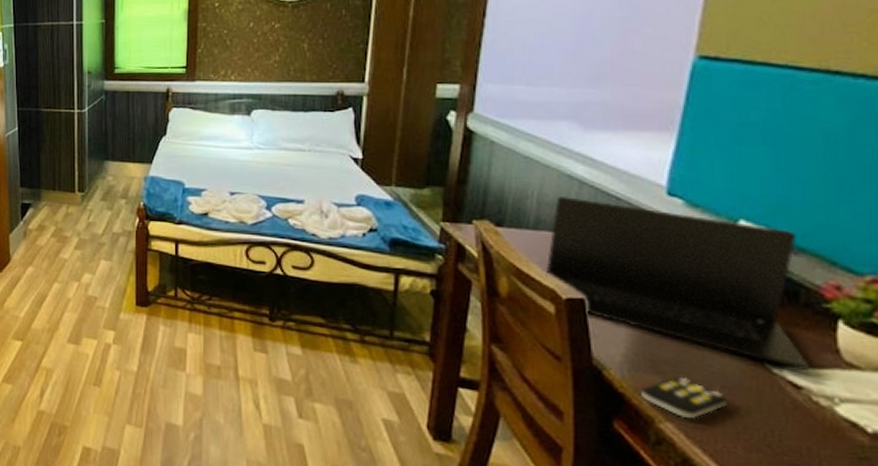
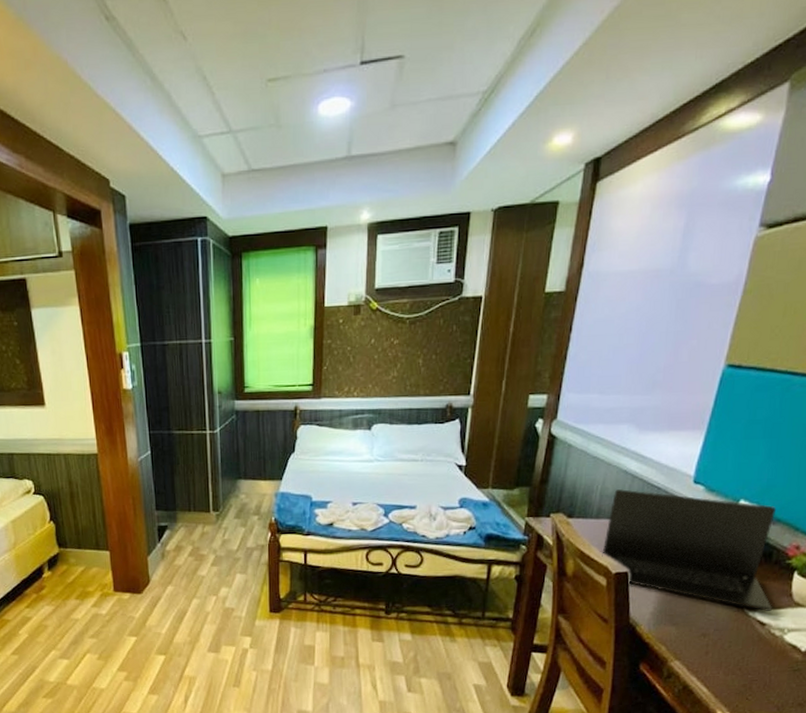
remote control: present [639,377,729,419] -> none [660,626,718,657]

